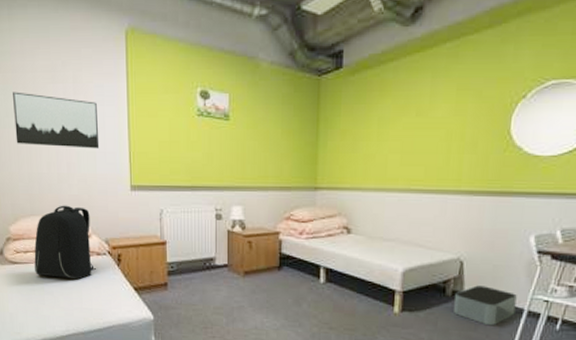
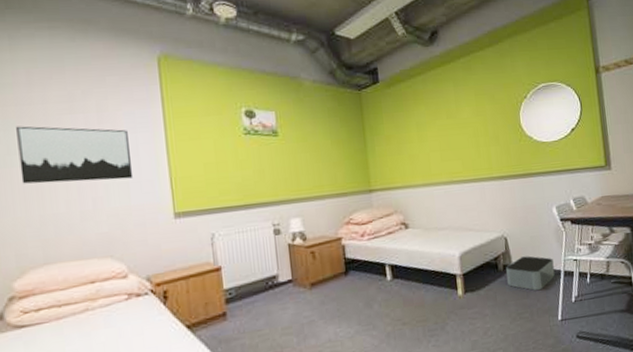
backpack: present [34,205,96,279] -> none [49,245,136,336]

